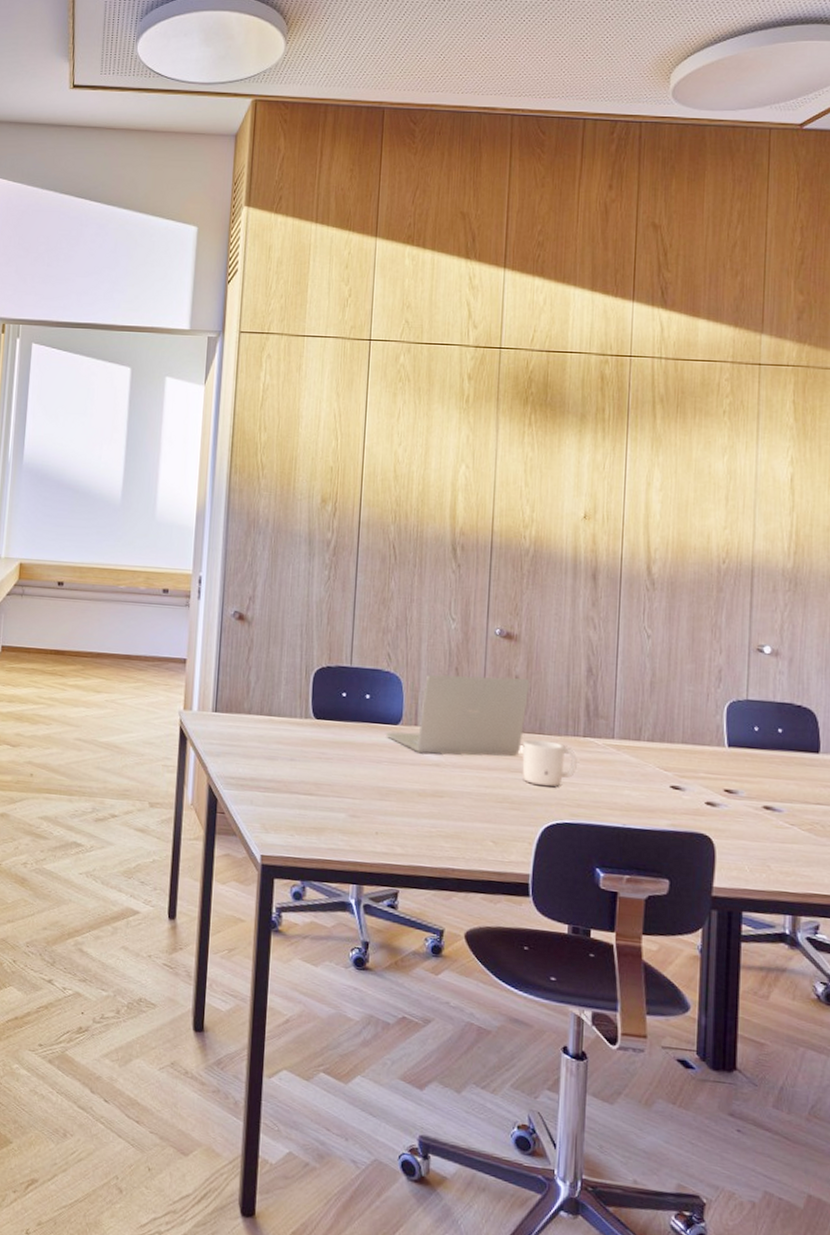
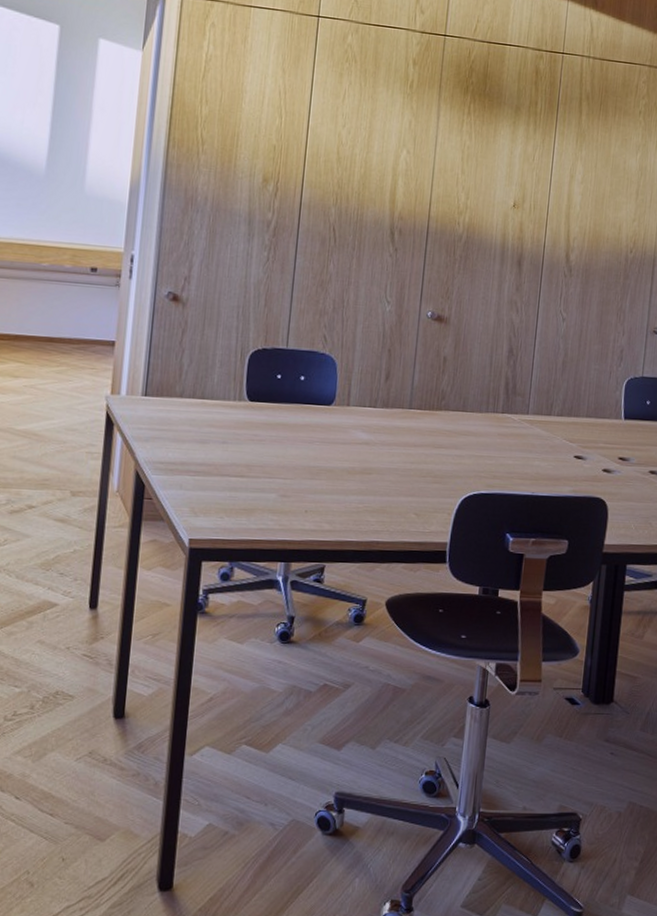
laptop: present [385,674,530,756] -> none [318,356,457,433]
mug: present [522,739,577,787] -> none [445,416,495,461]

